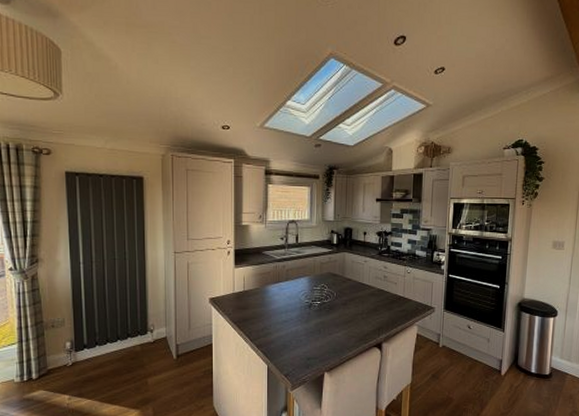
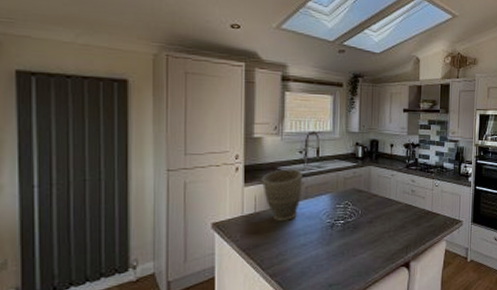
vase: none [249,253,284,299] -> present [261,169,303,221]

